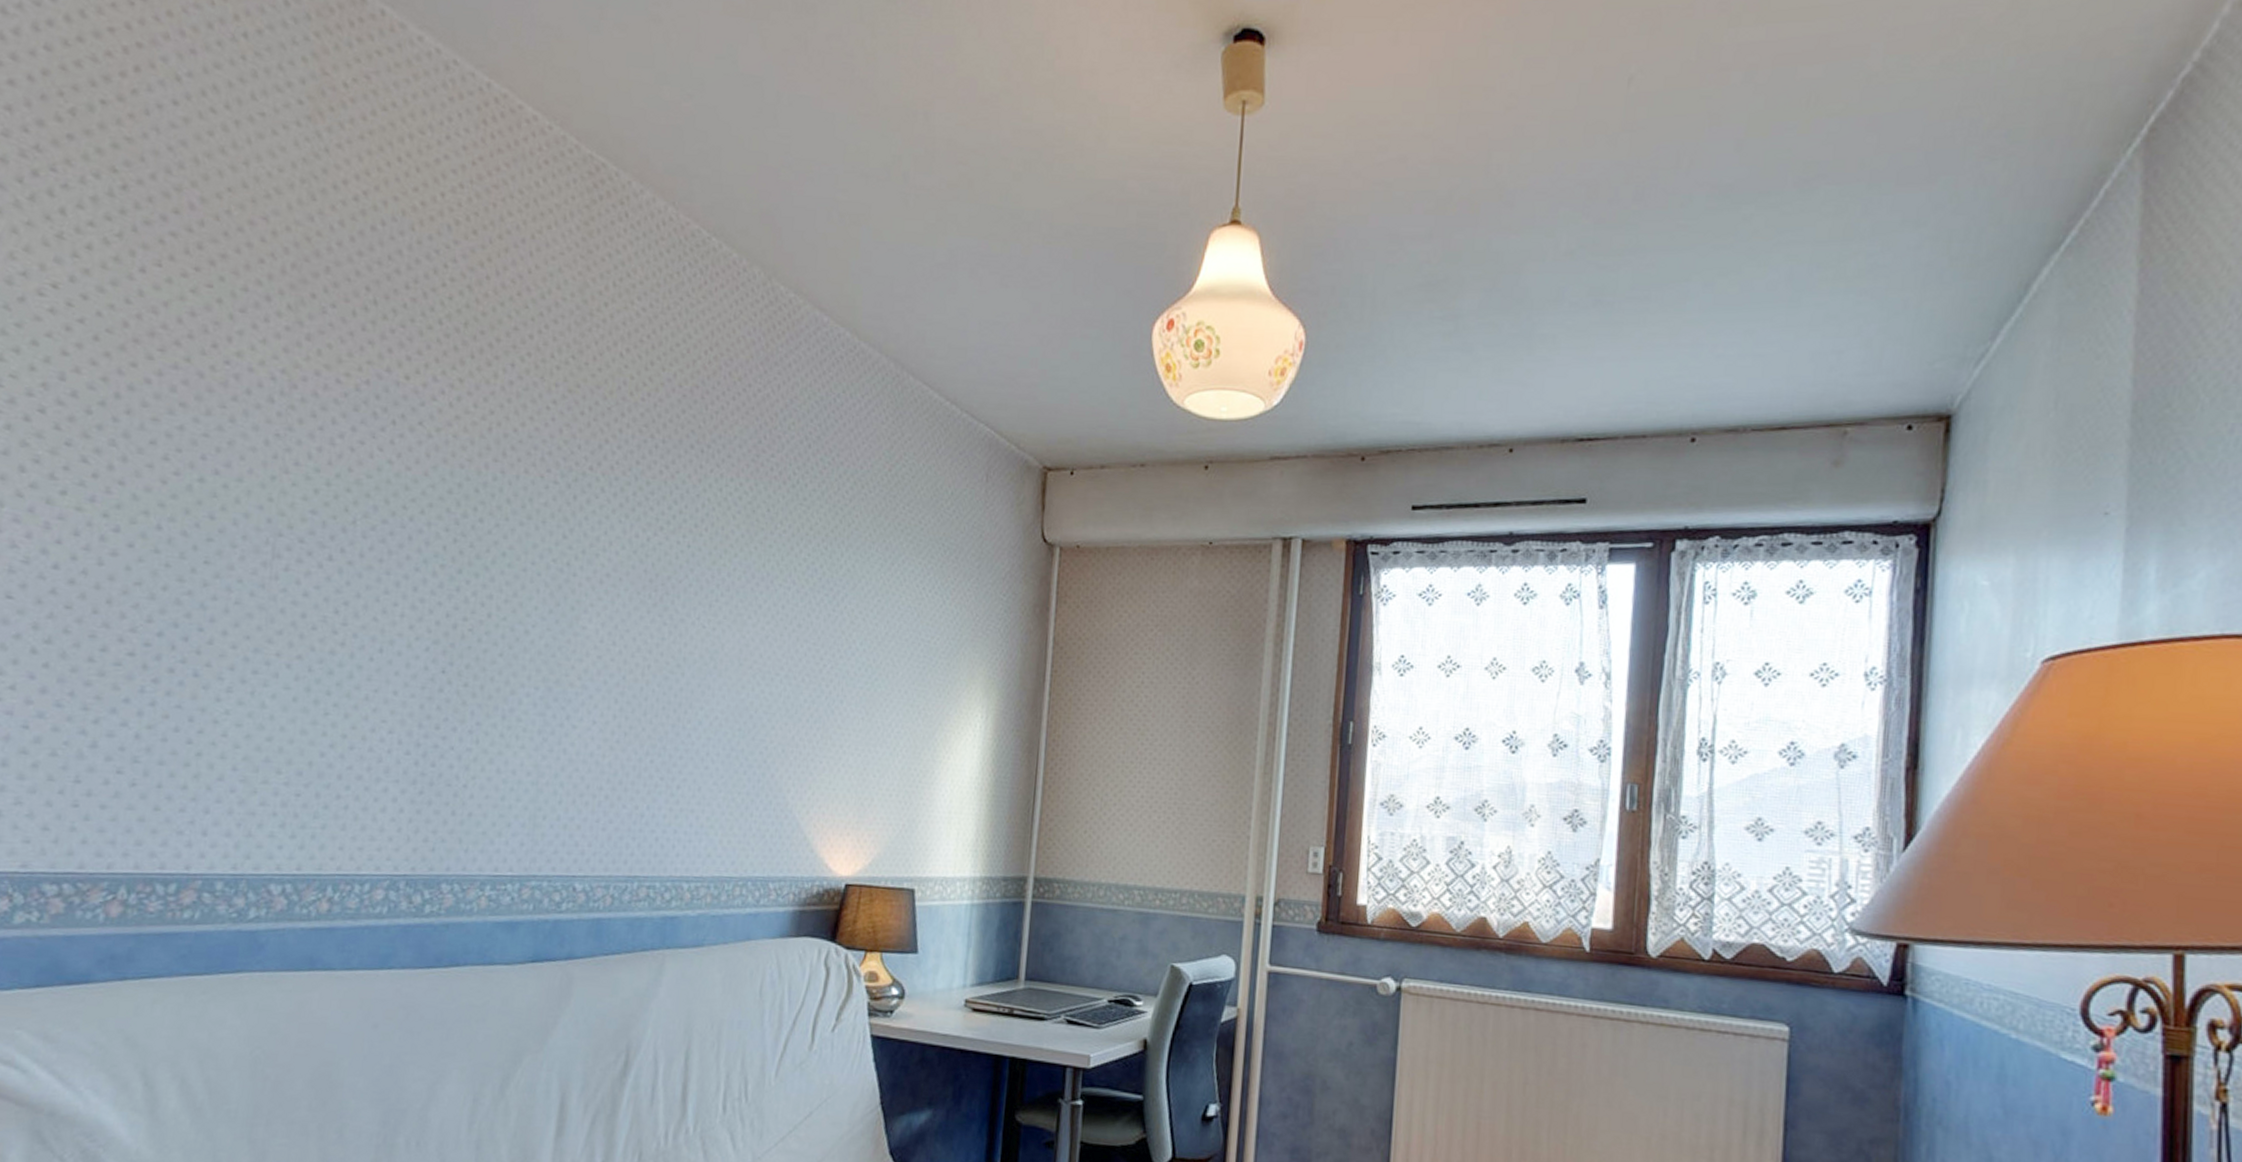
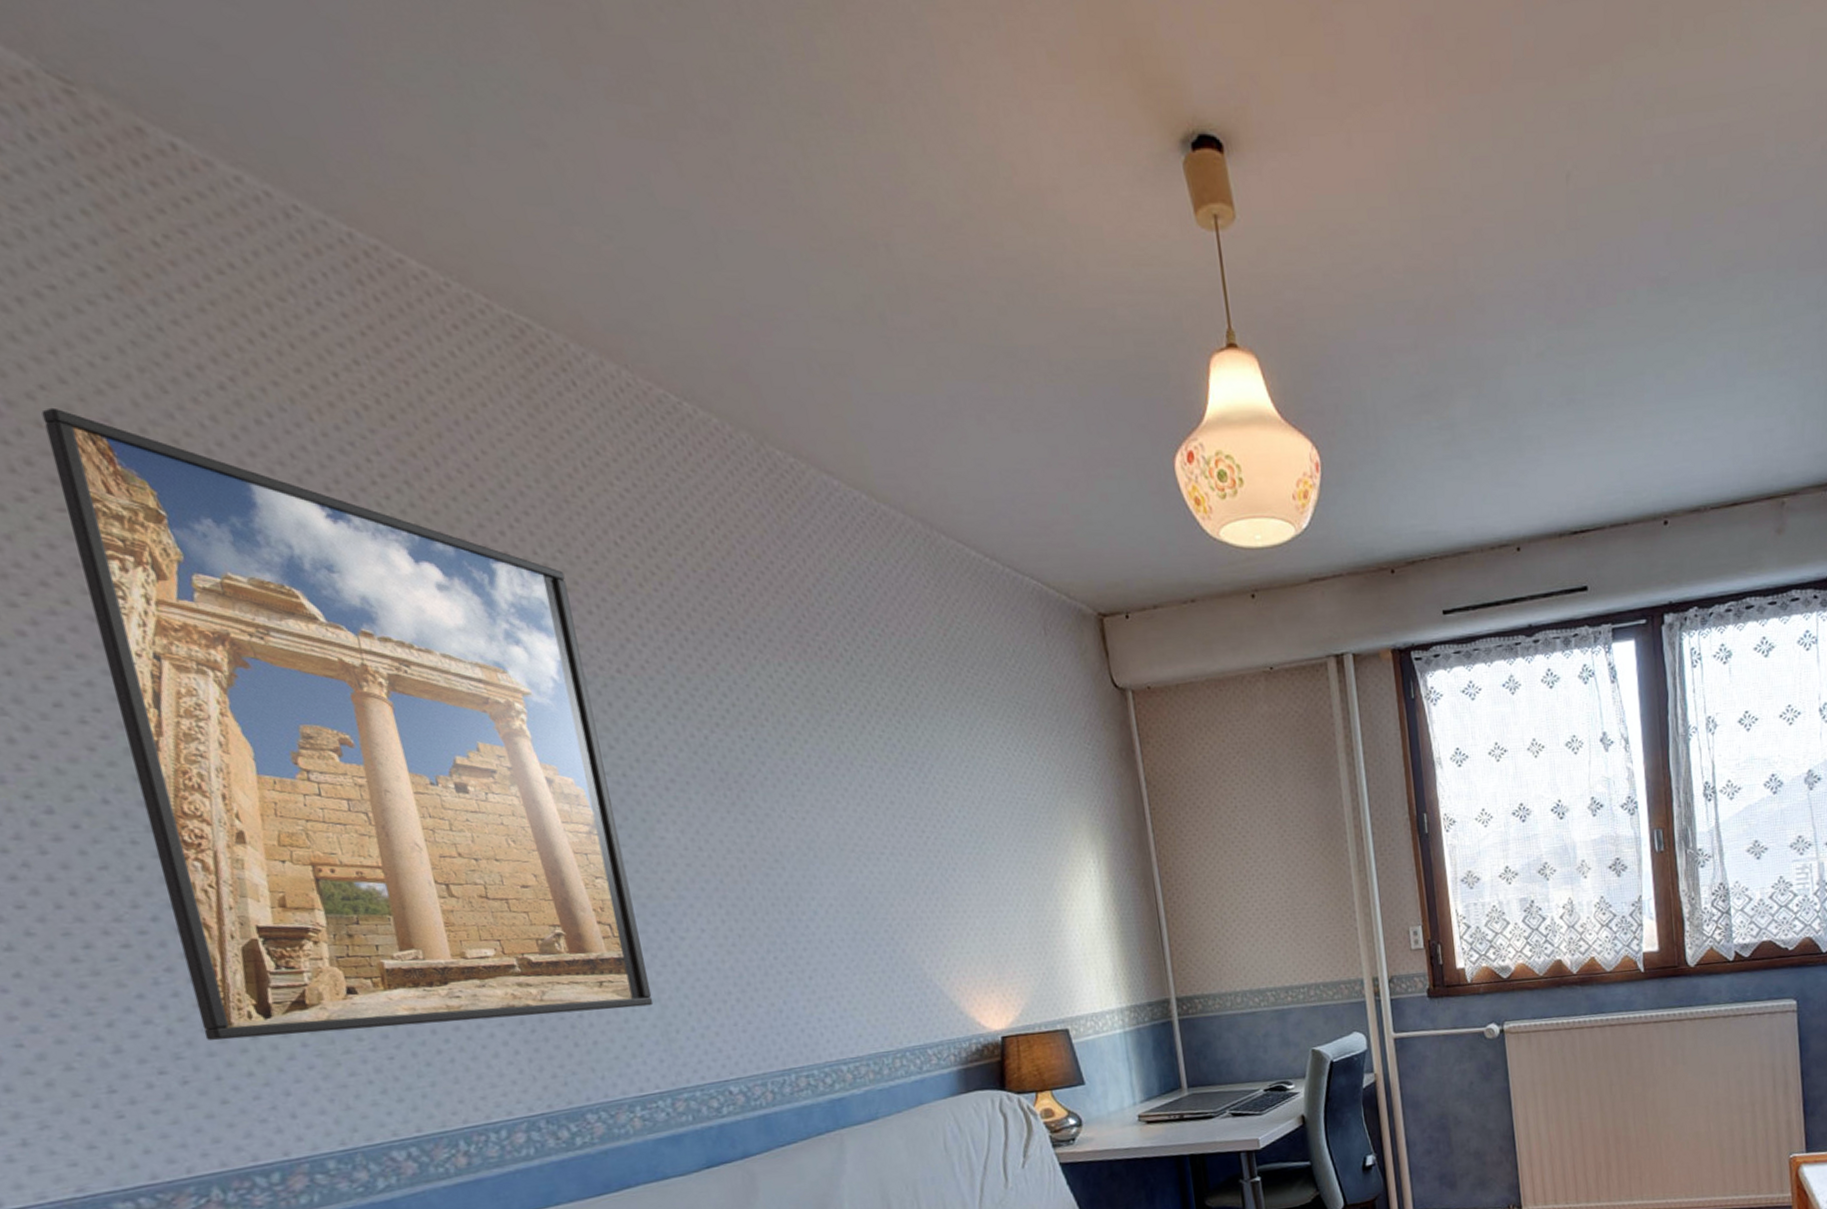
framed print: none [162,205,571,788] -> present [41,407,654,1041]

